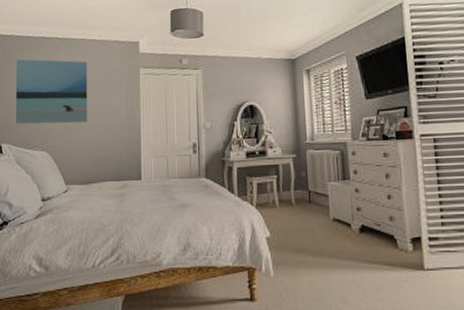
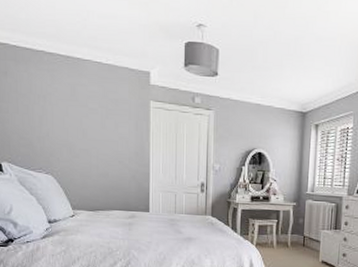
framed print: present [15,58,88,125] -> none [12,72,95,151]

